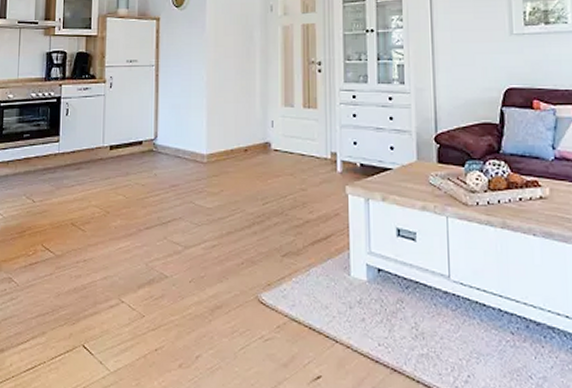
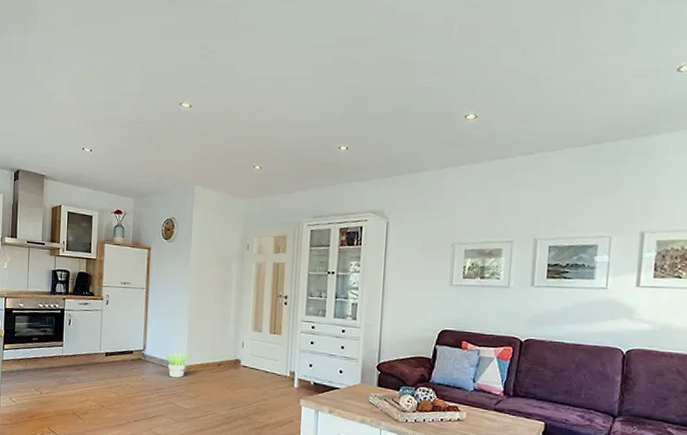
potted plant: none [180,138,210,171] -> present [165,351,190,378]

